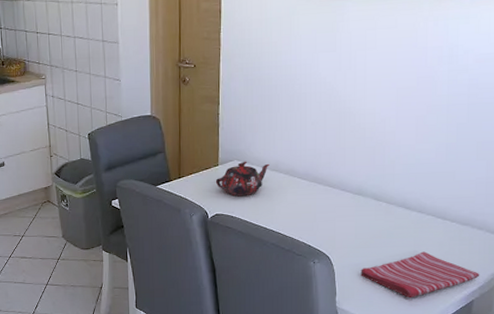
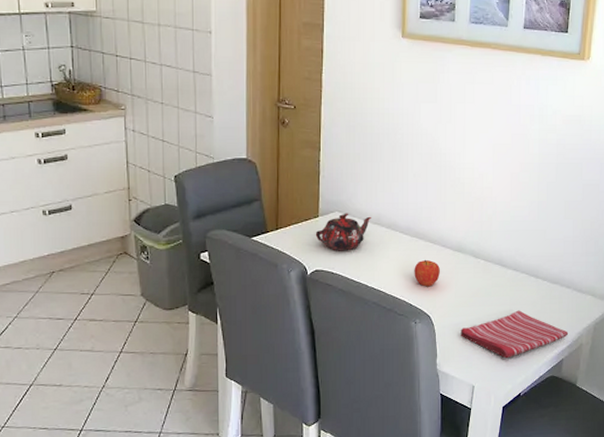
fruit: none [313,203,339,229] -> present [414,259,440,287]

